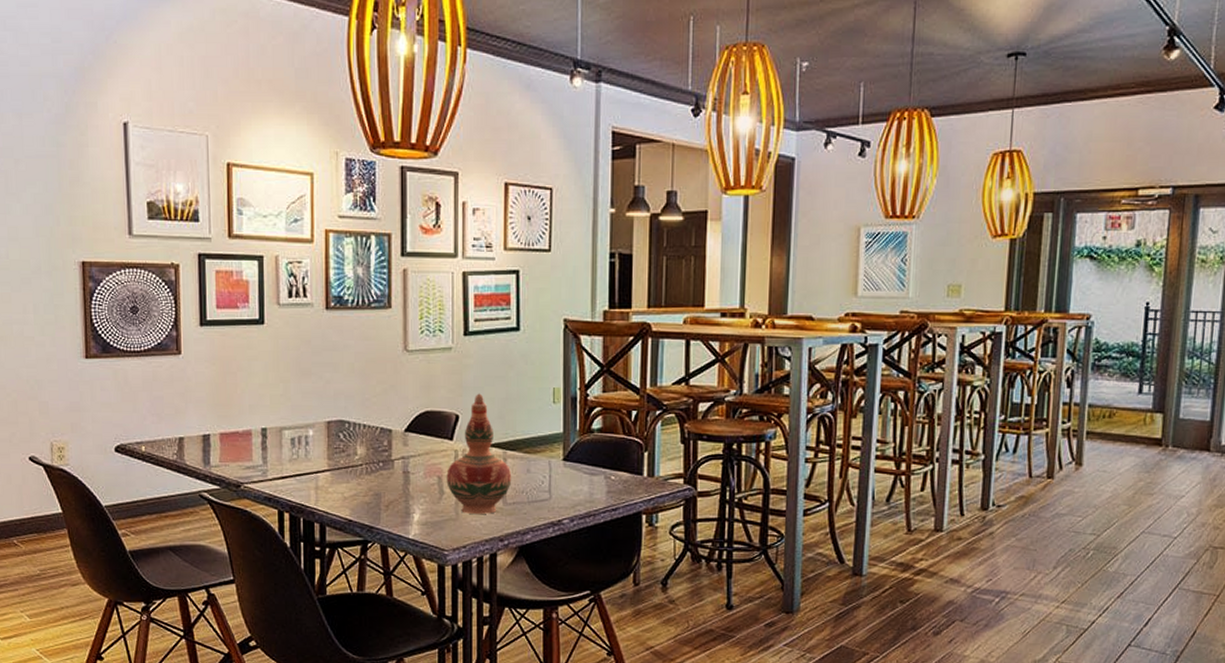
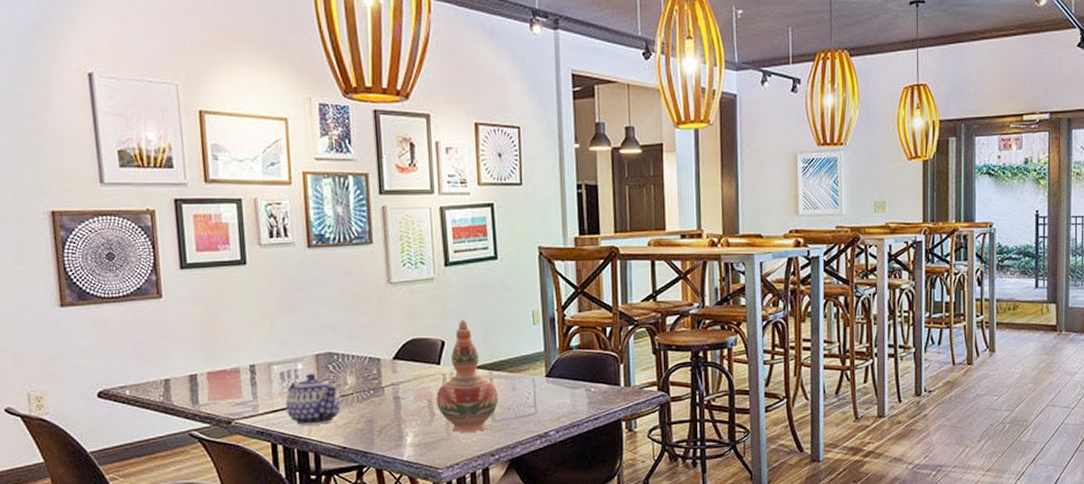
teapot: none [295,440,349,495] -> present [286,373,341,426]

